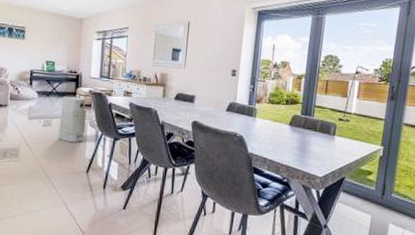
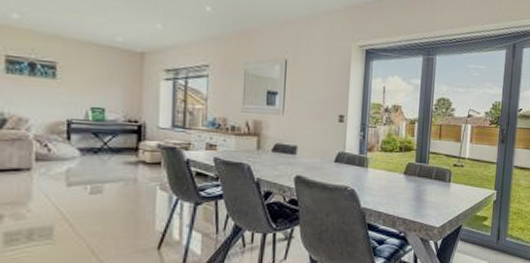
air purifier: present [58,96,86,143] -> none [114,152,154,213]

